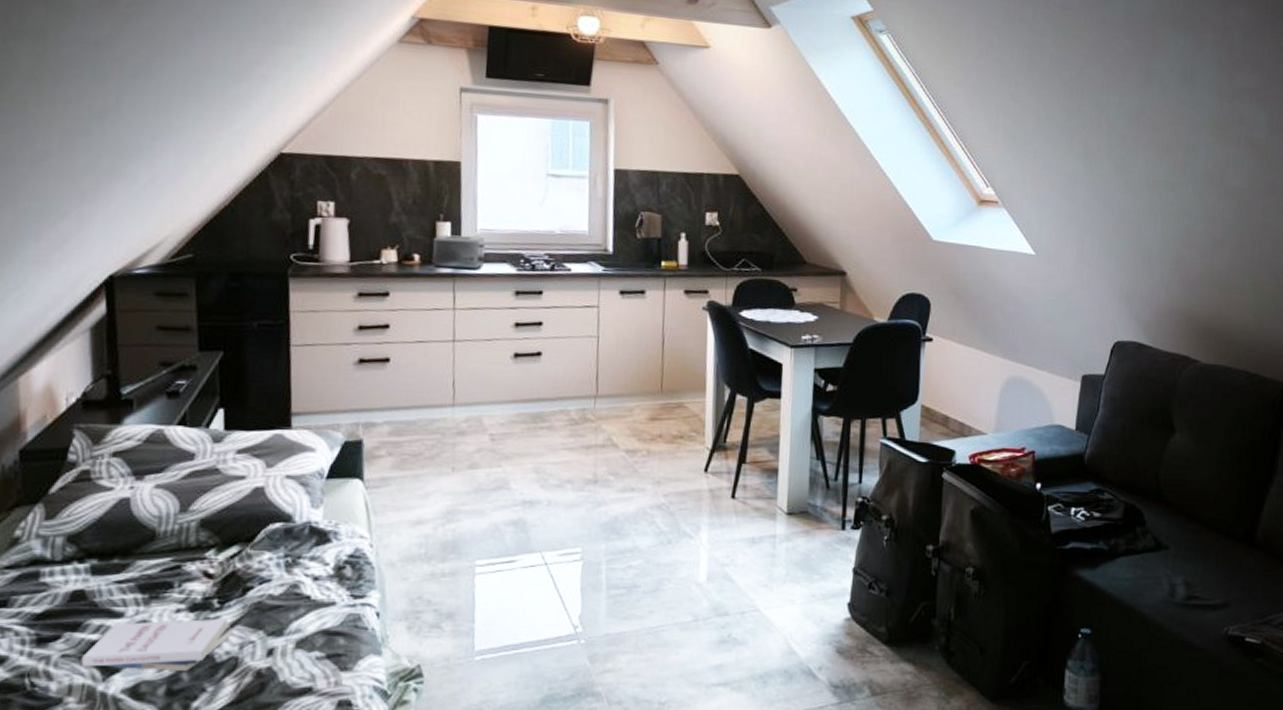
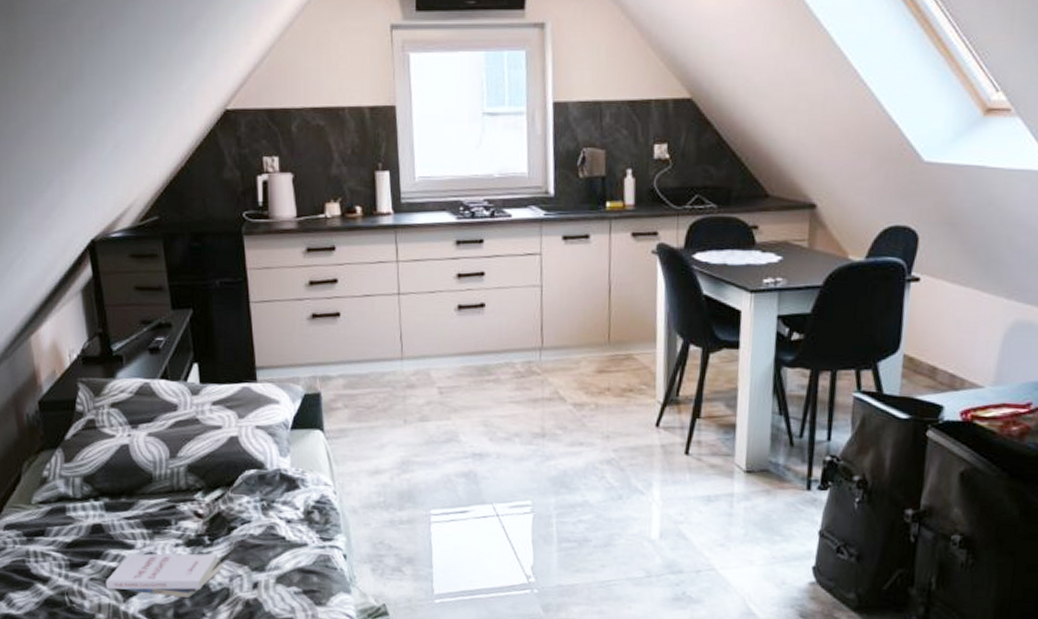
toaster: present [432,234,485,270] -> none [373,184,424,221]

